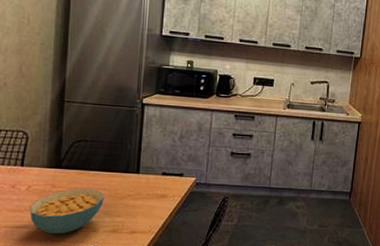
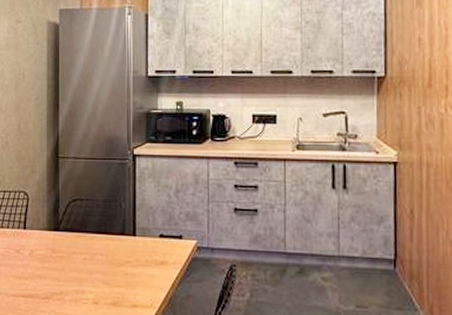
cereal bowl: present [30,188,104,235] -> none [33,253,102,306]

